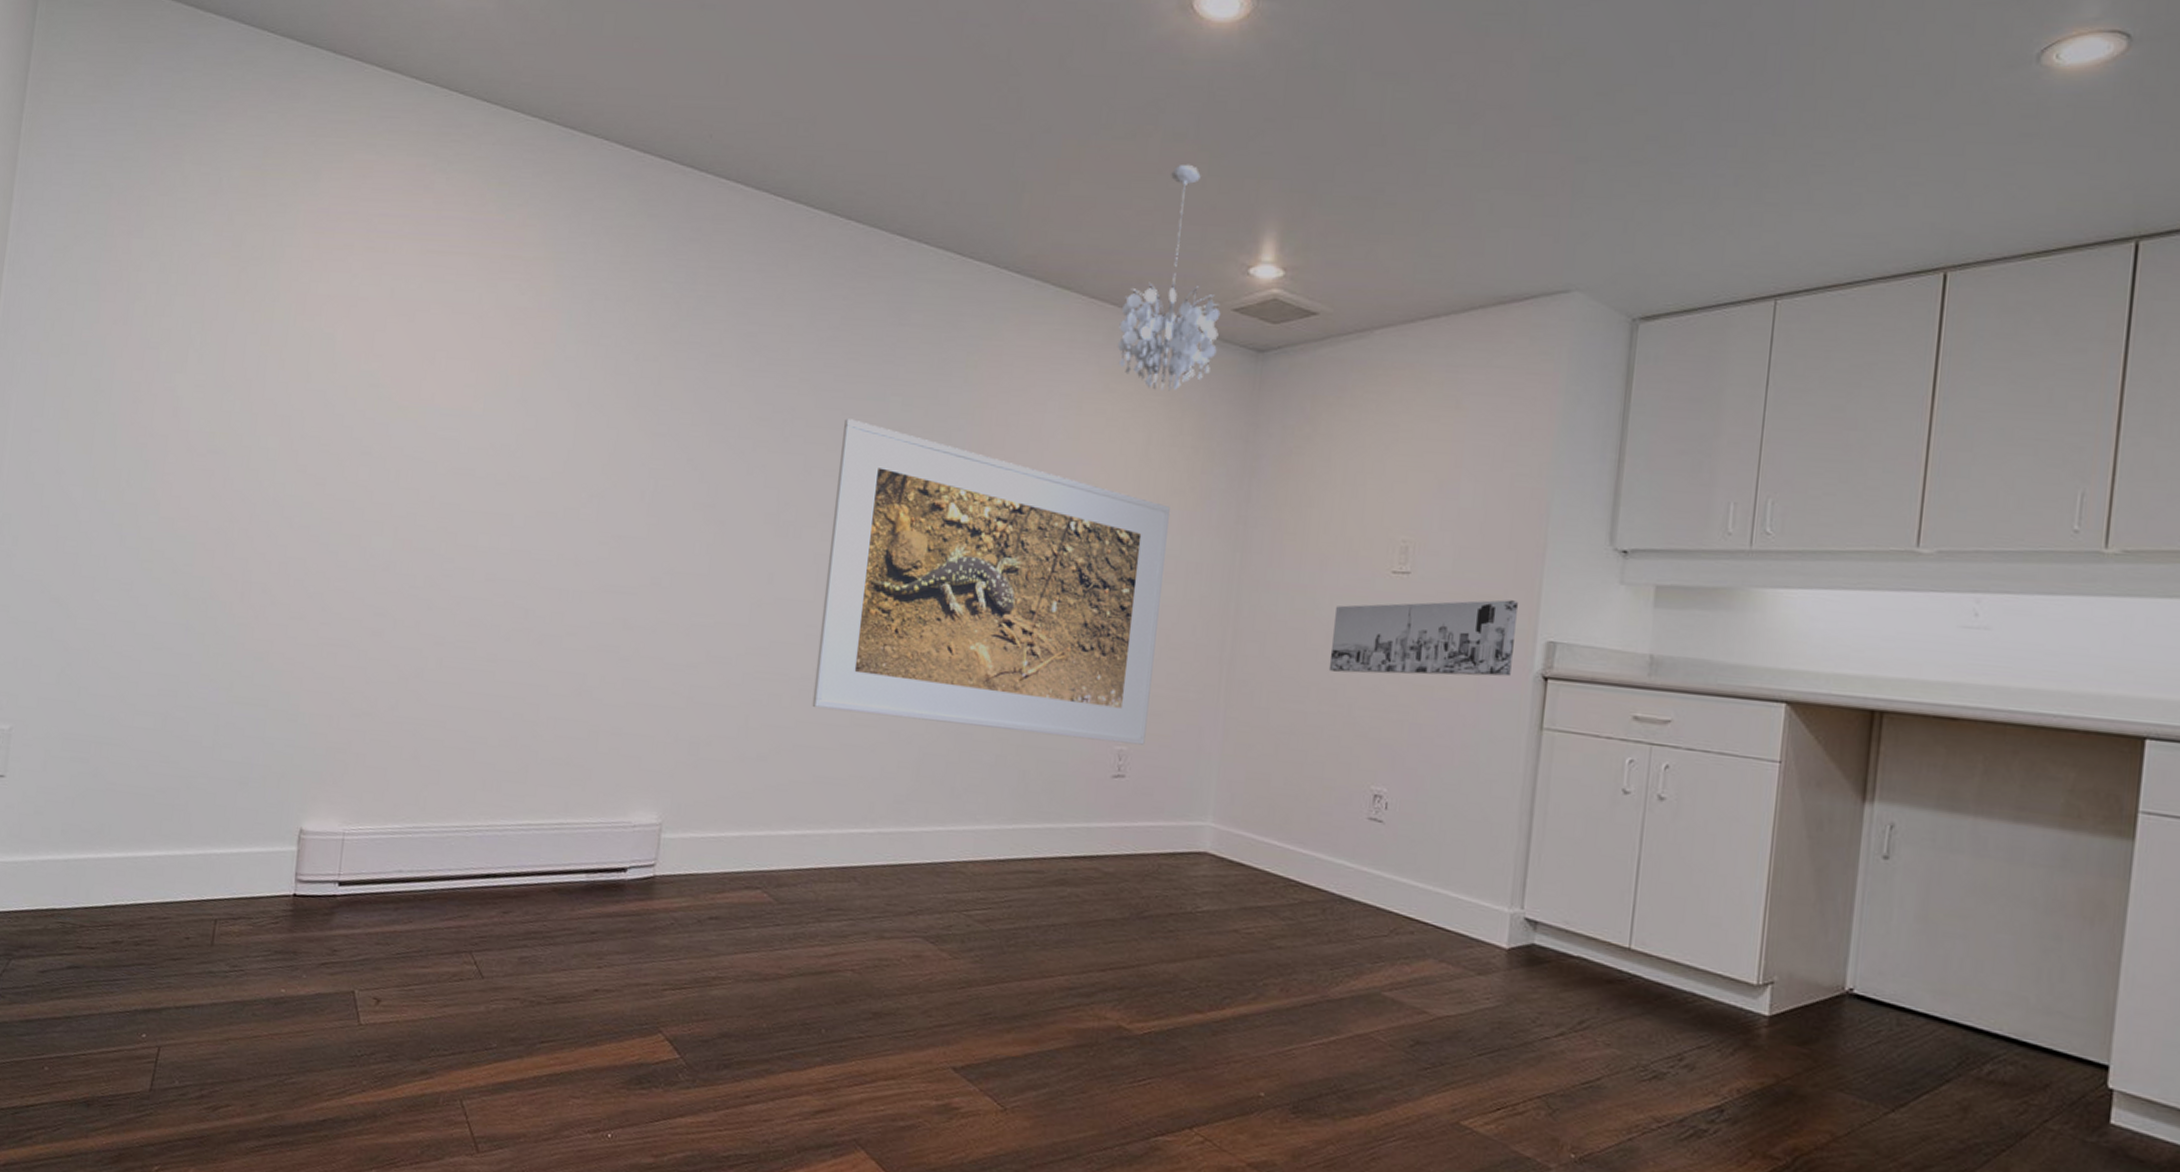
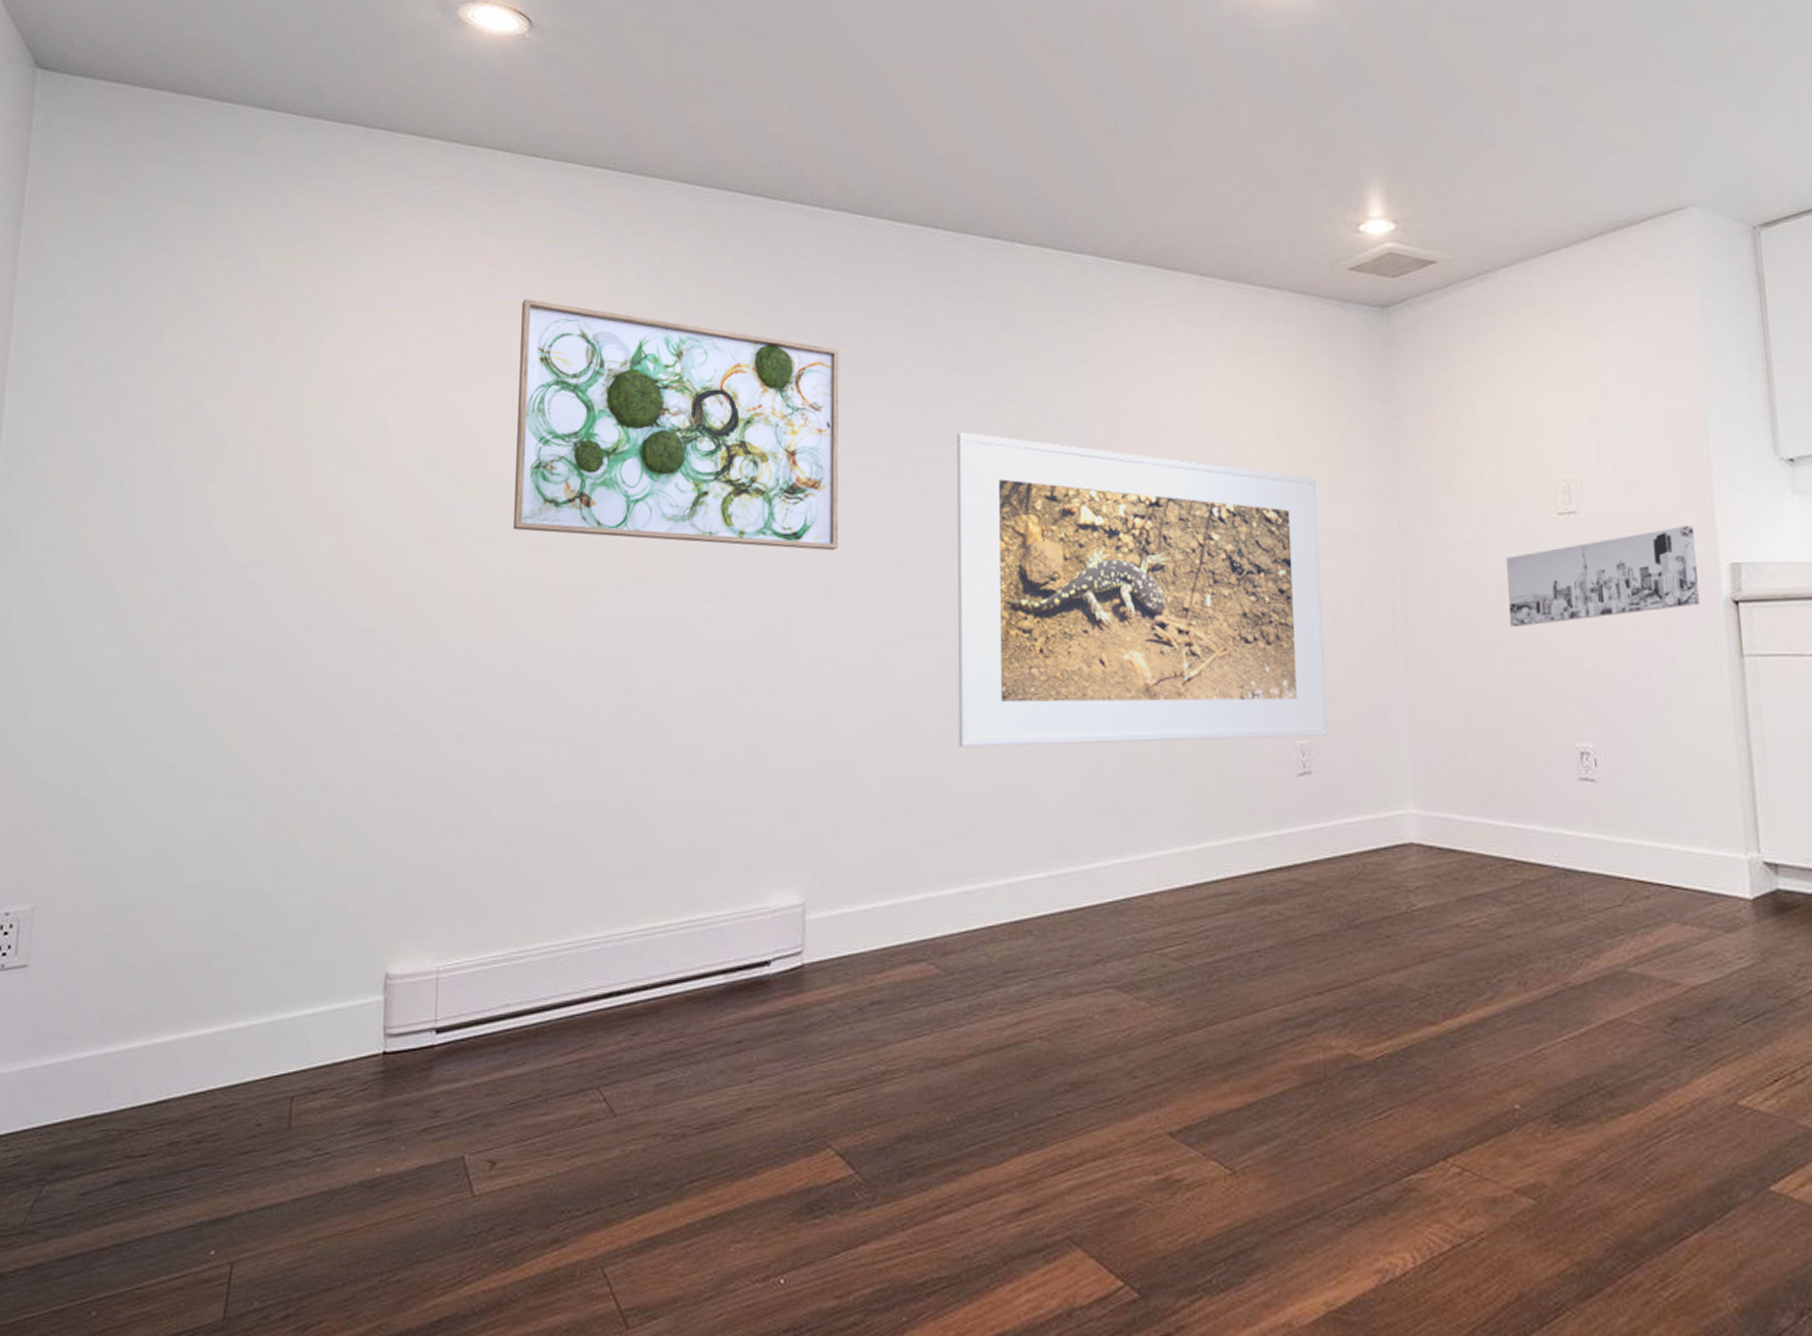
wall art: none [438,239,746,513] -> present [512,299,839,551]
chandelier: present [1117,164,1221,391] -> none [1234,131,1339,360]

